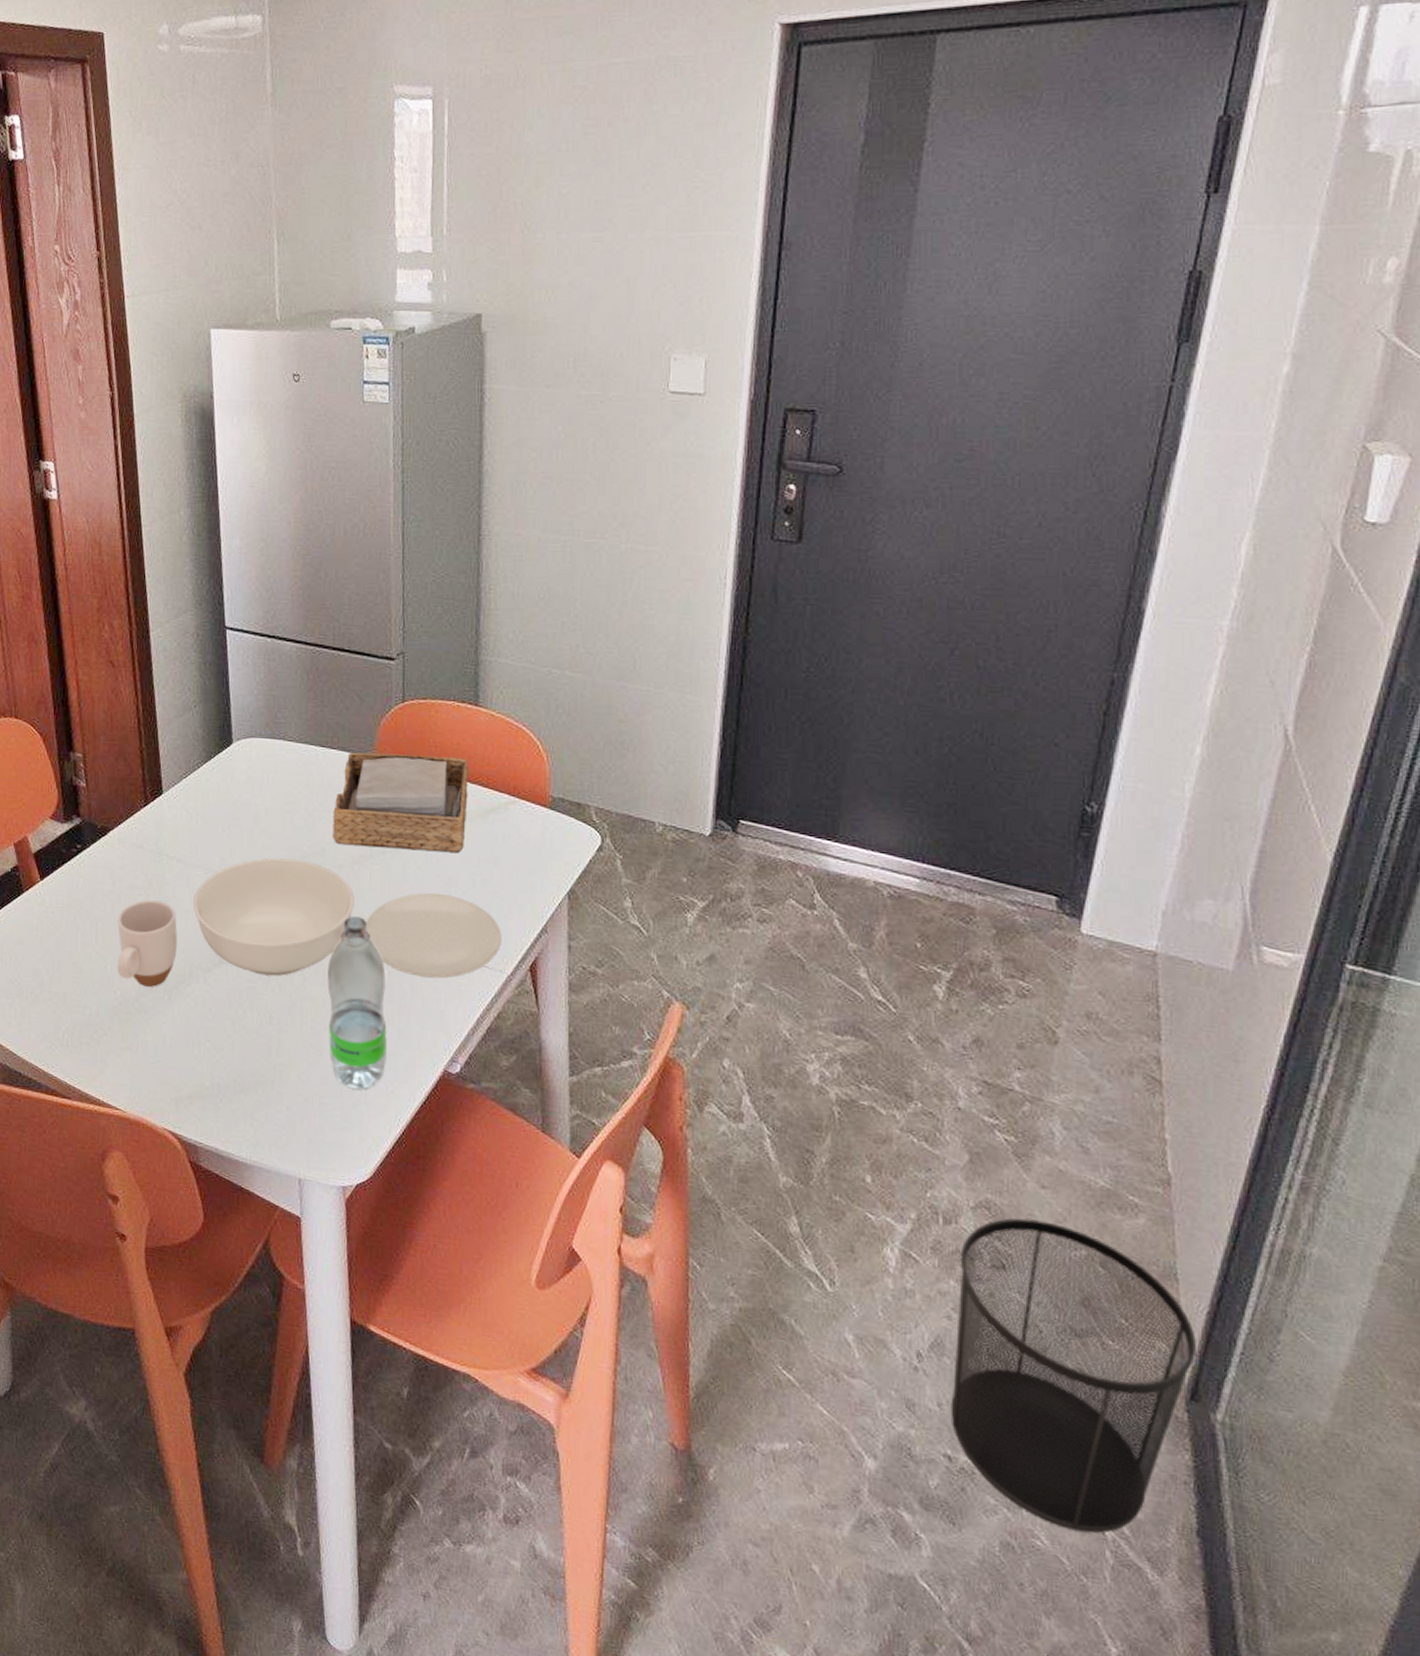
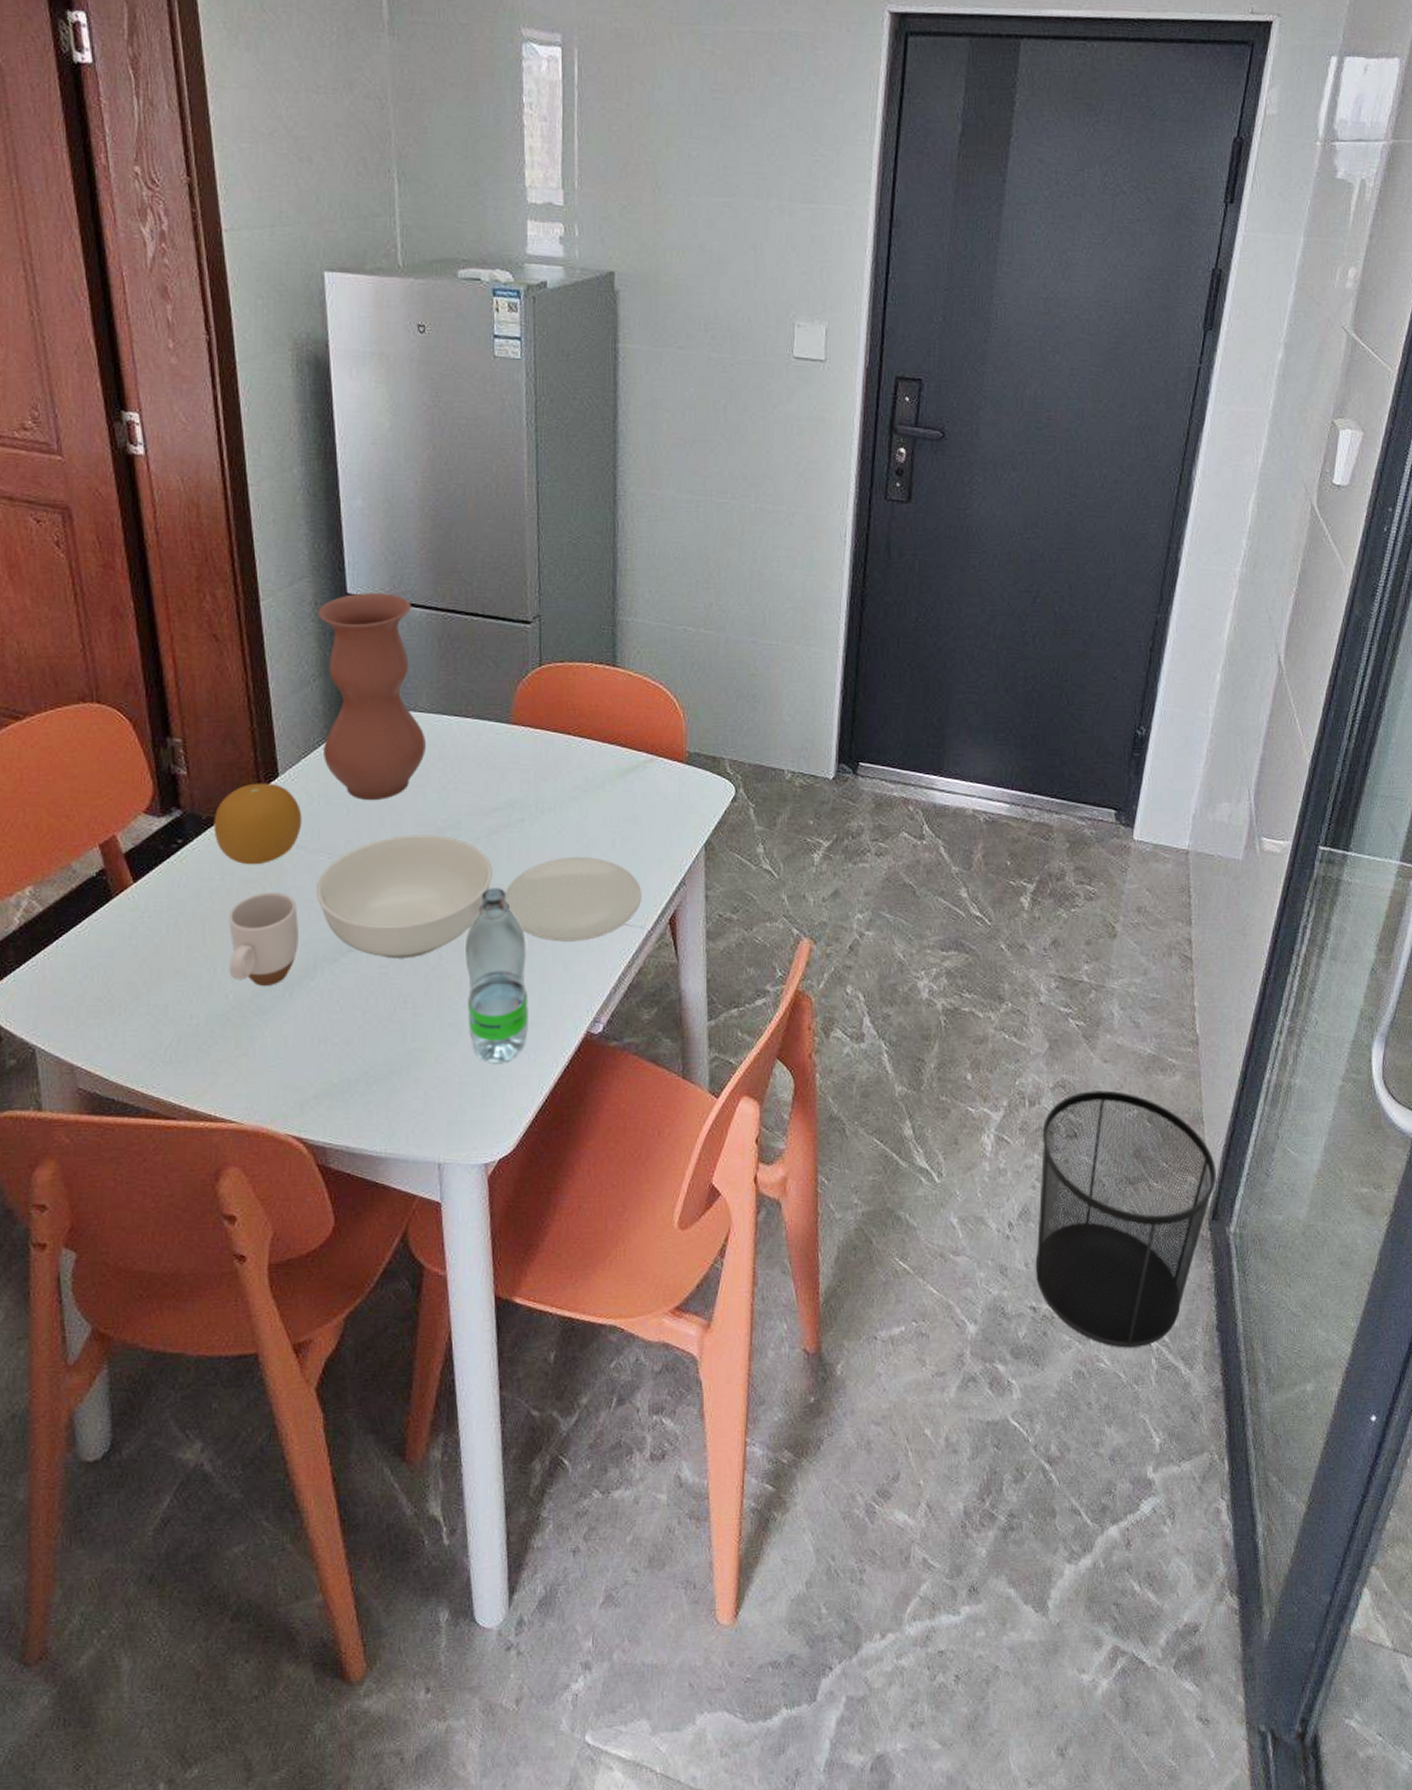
fruit: none [107,798,182,874] -> present [213,783,302,865]
vase: none [199,626,294,822] -> present [317,593,426,800]
napkin holder: present [333,752,469,853] -> none [469,718,608,816]

